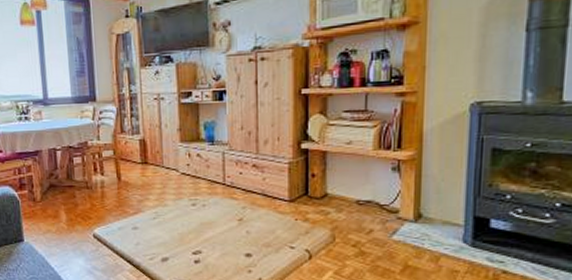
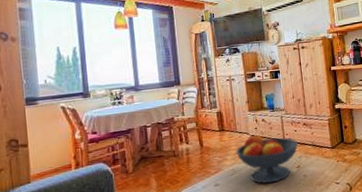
fruit bowl: none [160,173,243,235] -> present [236,134,298,184]

